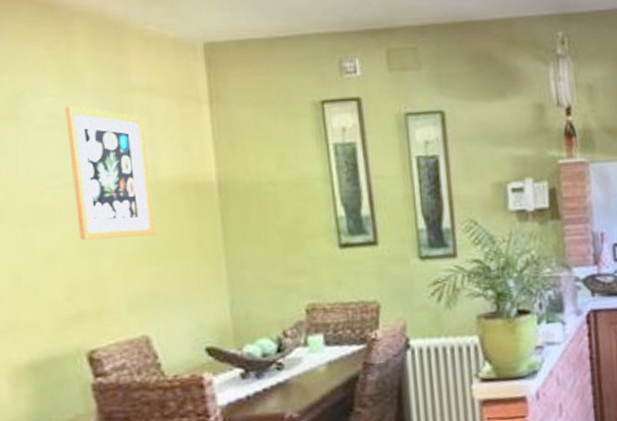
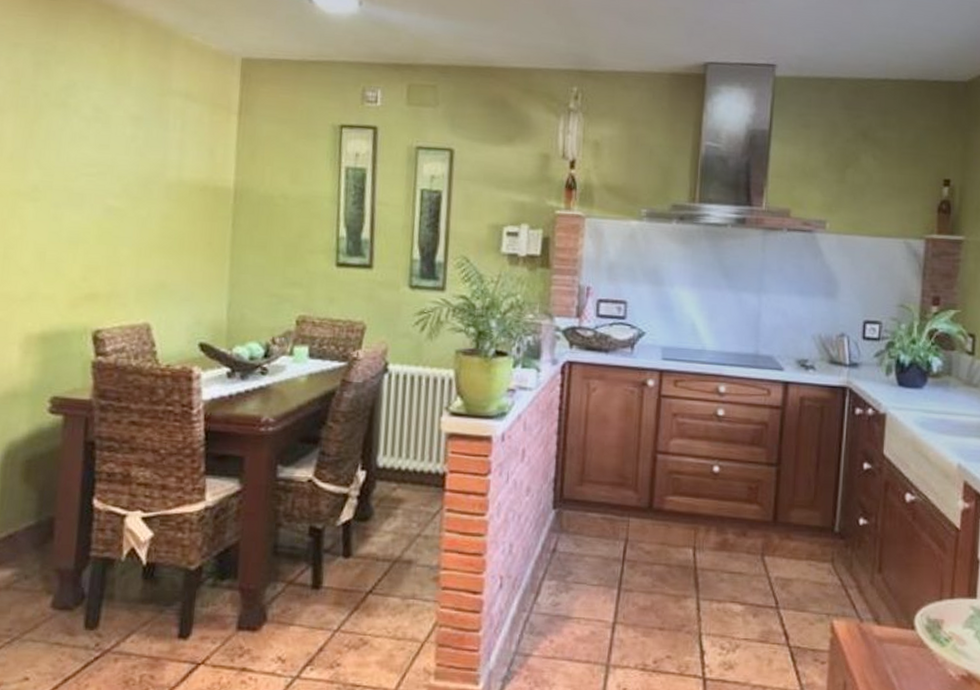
wall art: present [65,106,156,240] -> none [103,101,177,231]

